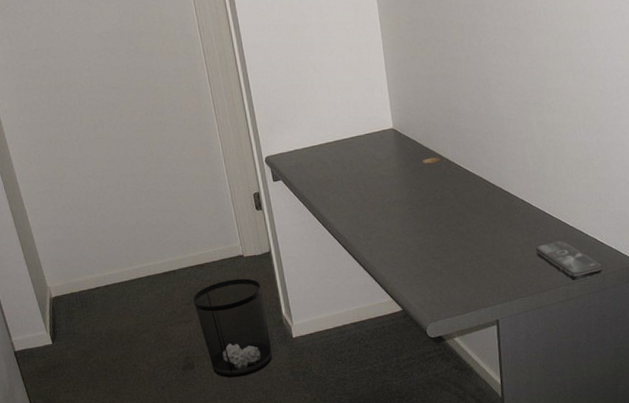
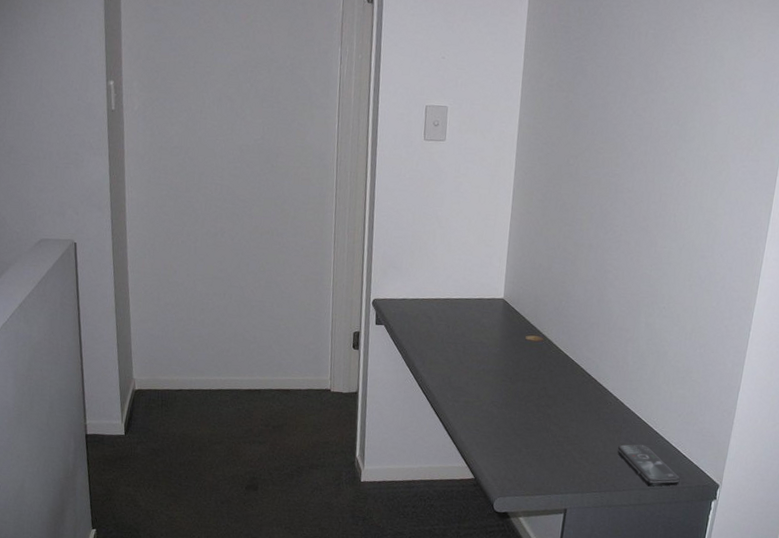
waste bin: present [192,278,272,378] -> none [271,410,342,509]

